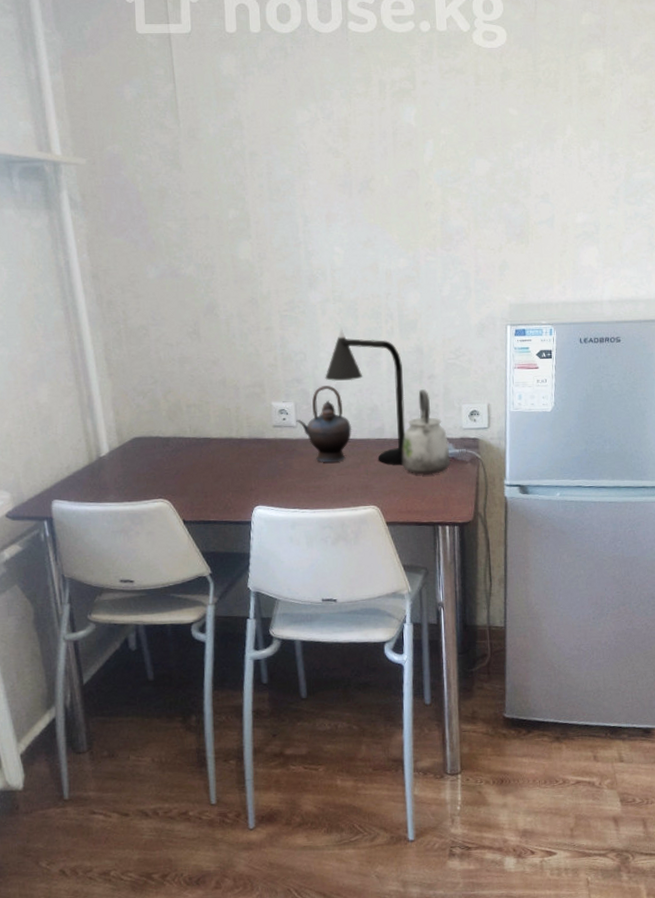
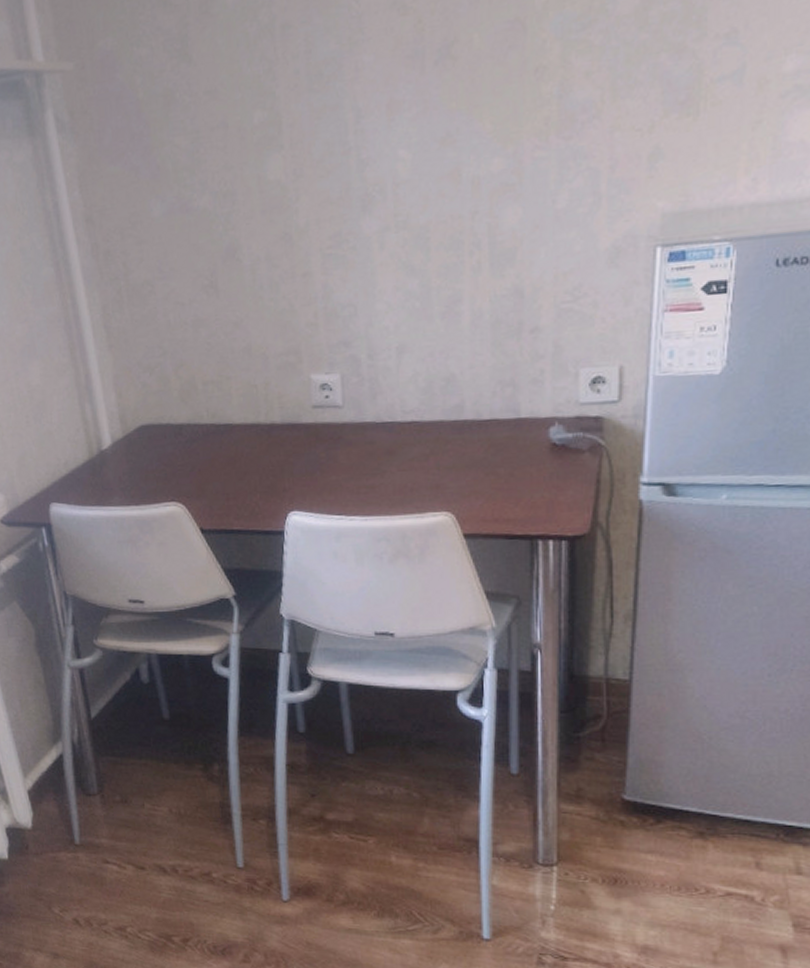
teapot: present [296,385,352,463] -> none [343,349,419,454]
desk lamp: present [325,328,406,465] -> none [382,266,495,456]
kettle: present [401,389,451,475] -> none [487,349,559,470]

